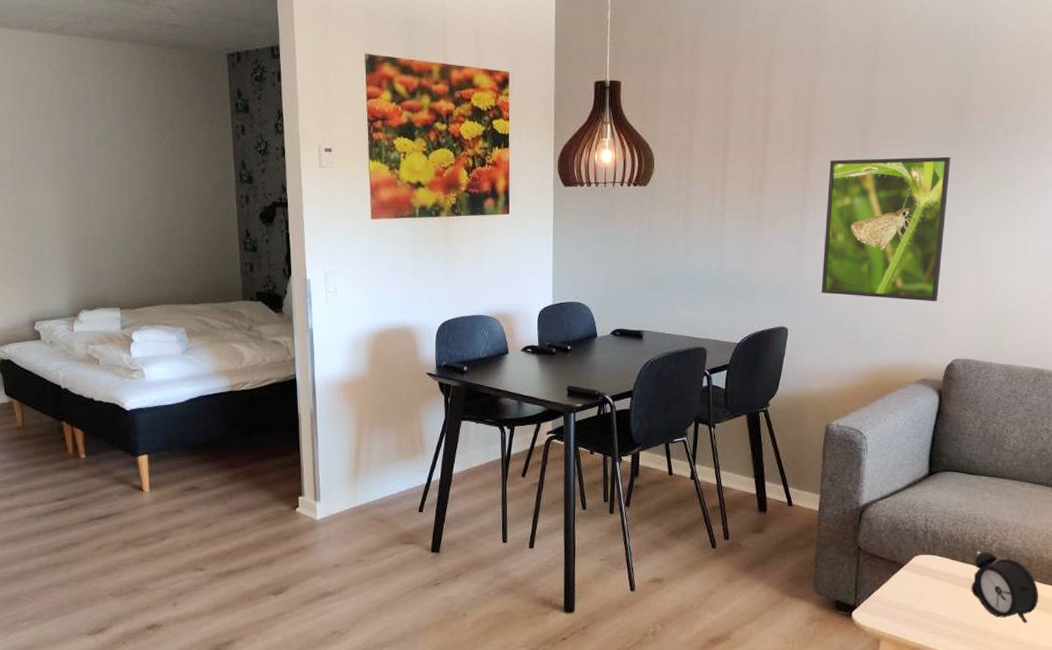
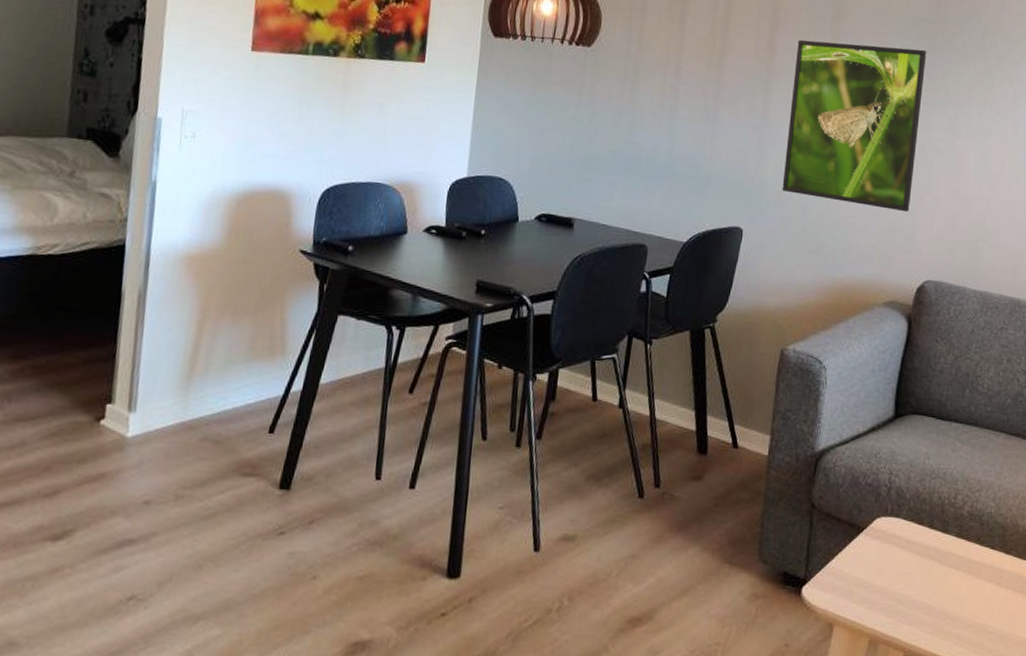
alarm clock: present [971,551,1039,623] -> none [938,514,1014,608]

